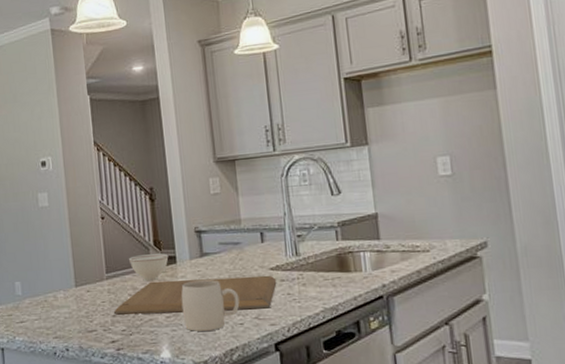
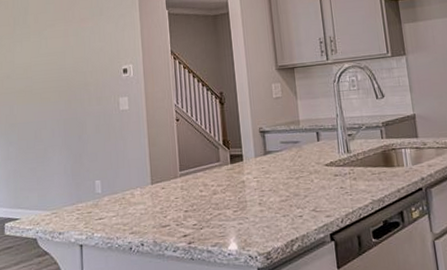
chopping board: present [114,275,277,315] -> none [186,171,331,210]
bowl: present [128,253,169,282] -> none [200,152,236,179]
mug: present [180,280,240,331] -> none [246,176,299,224]

